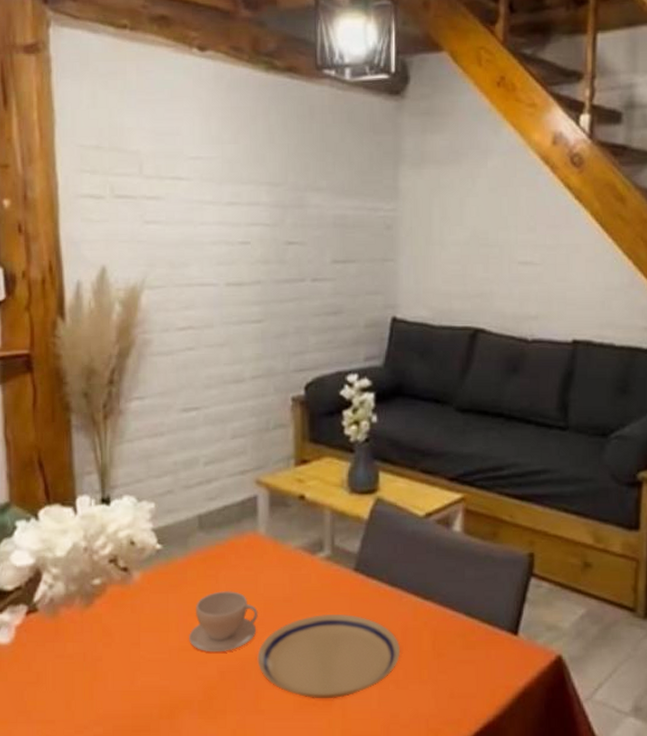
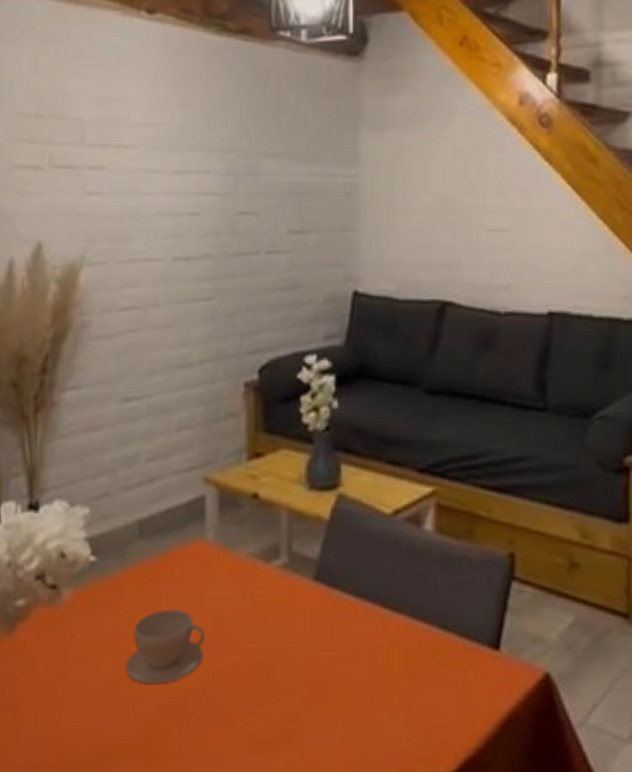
plate: present [257,613,400,699] -> none [204,632,367,737]

